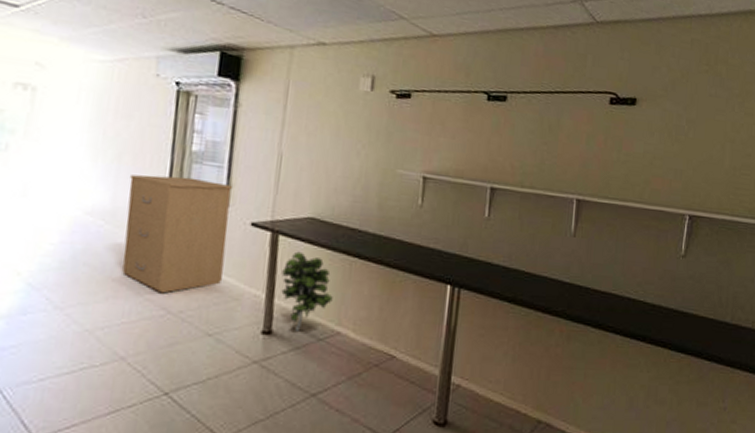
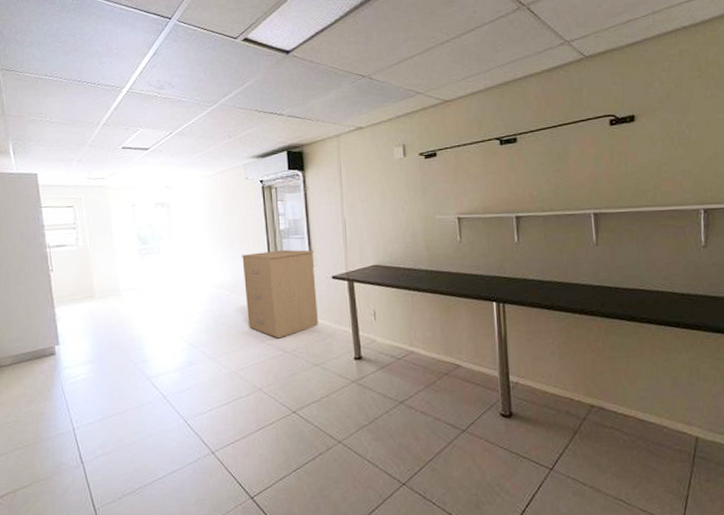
indoor plant: present [281,251,333,331] -> none [361,293,403,354]

